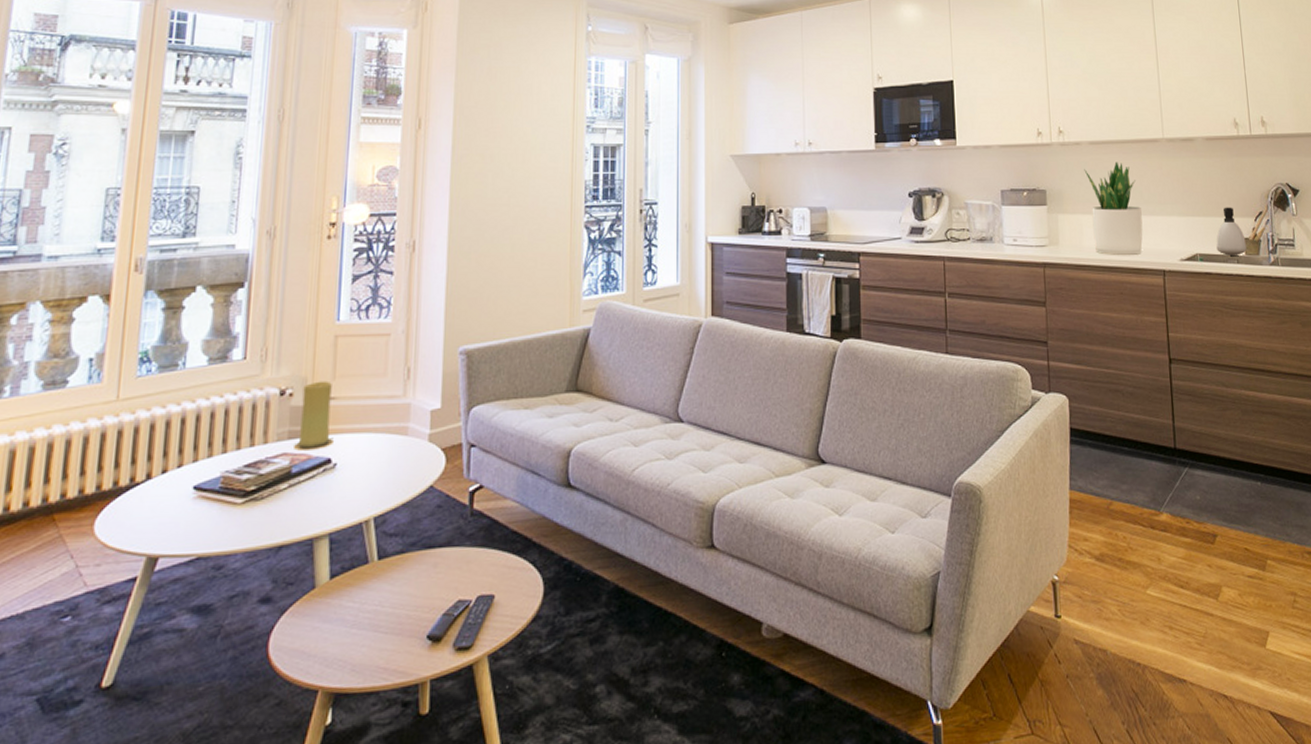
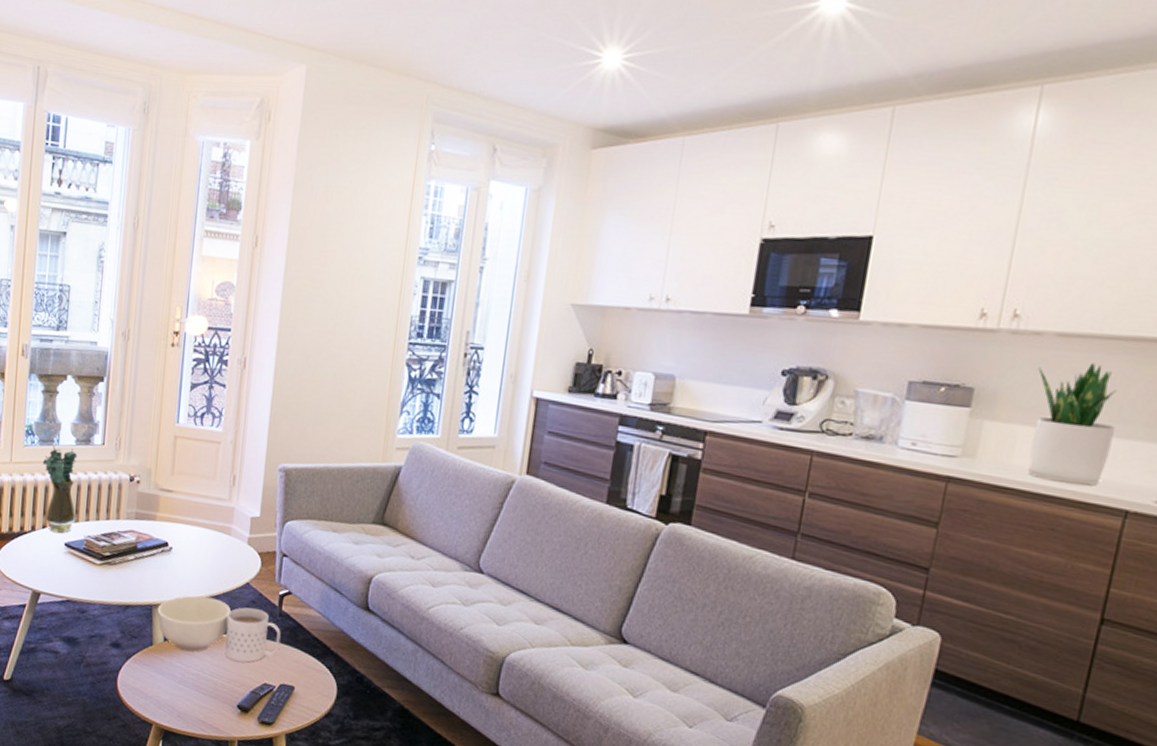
vase: none [162,369,211,477] -> present [42,445,78,534]
candle: present [292,380,333,452] -> none [138,474,171,533]
bowl: none [320,512,414,586] -> present [157,595,232,652]
mug: none [407,514,474,583] -> present [225,607,281,663]

